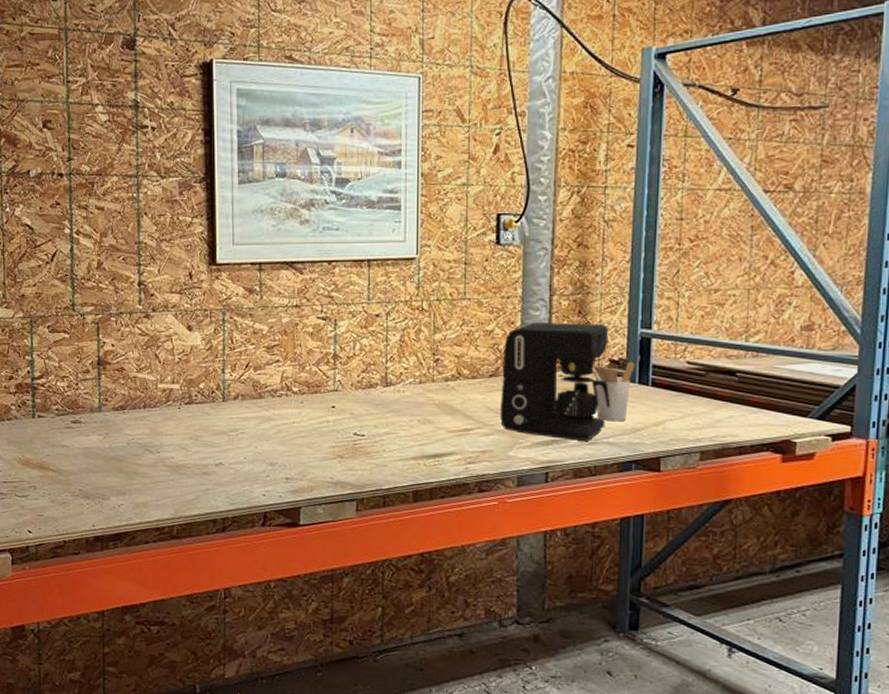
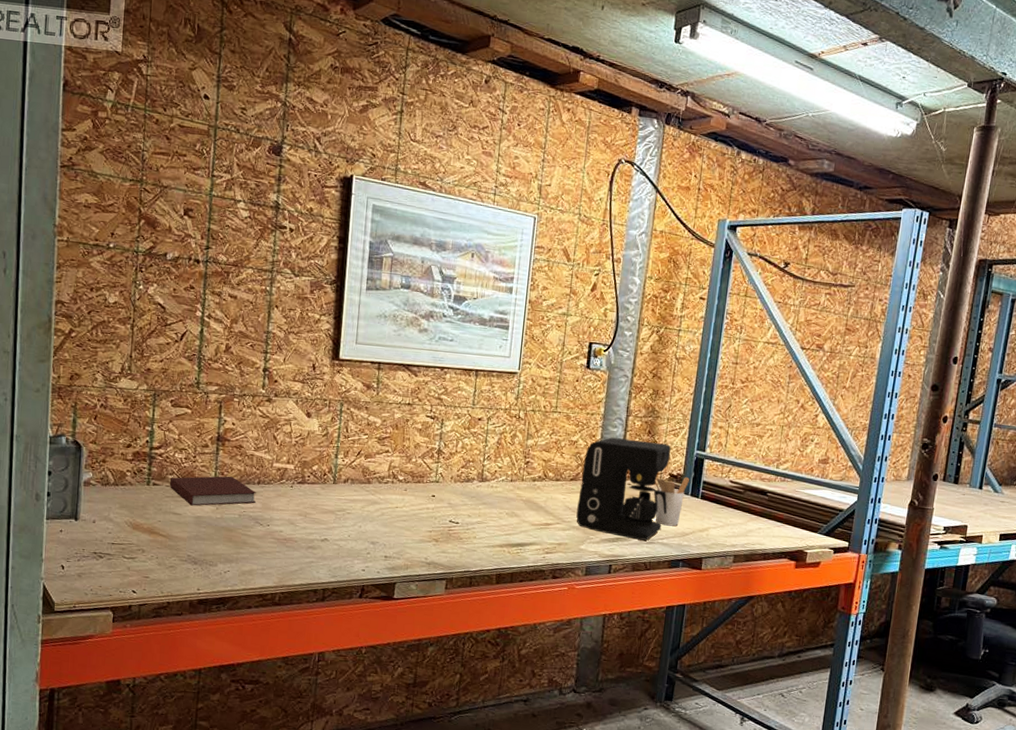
notebook: none [54,402,143,437] -> present [169,476,256,506]

